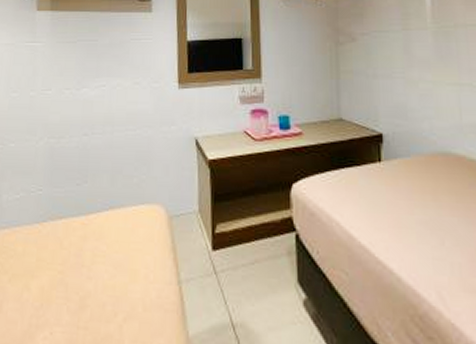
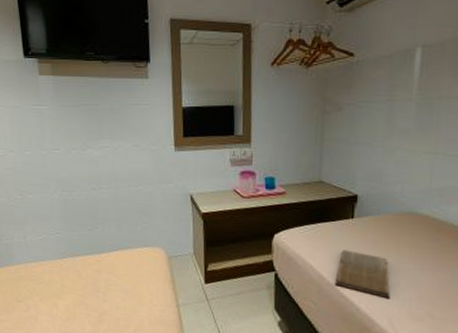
book: none [367,201,436,264] -> present [335,250,391,299]

